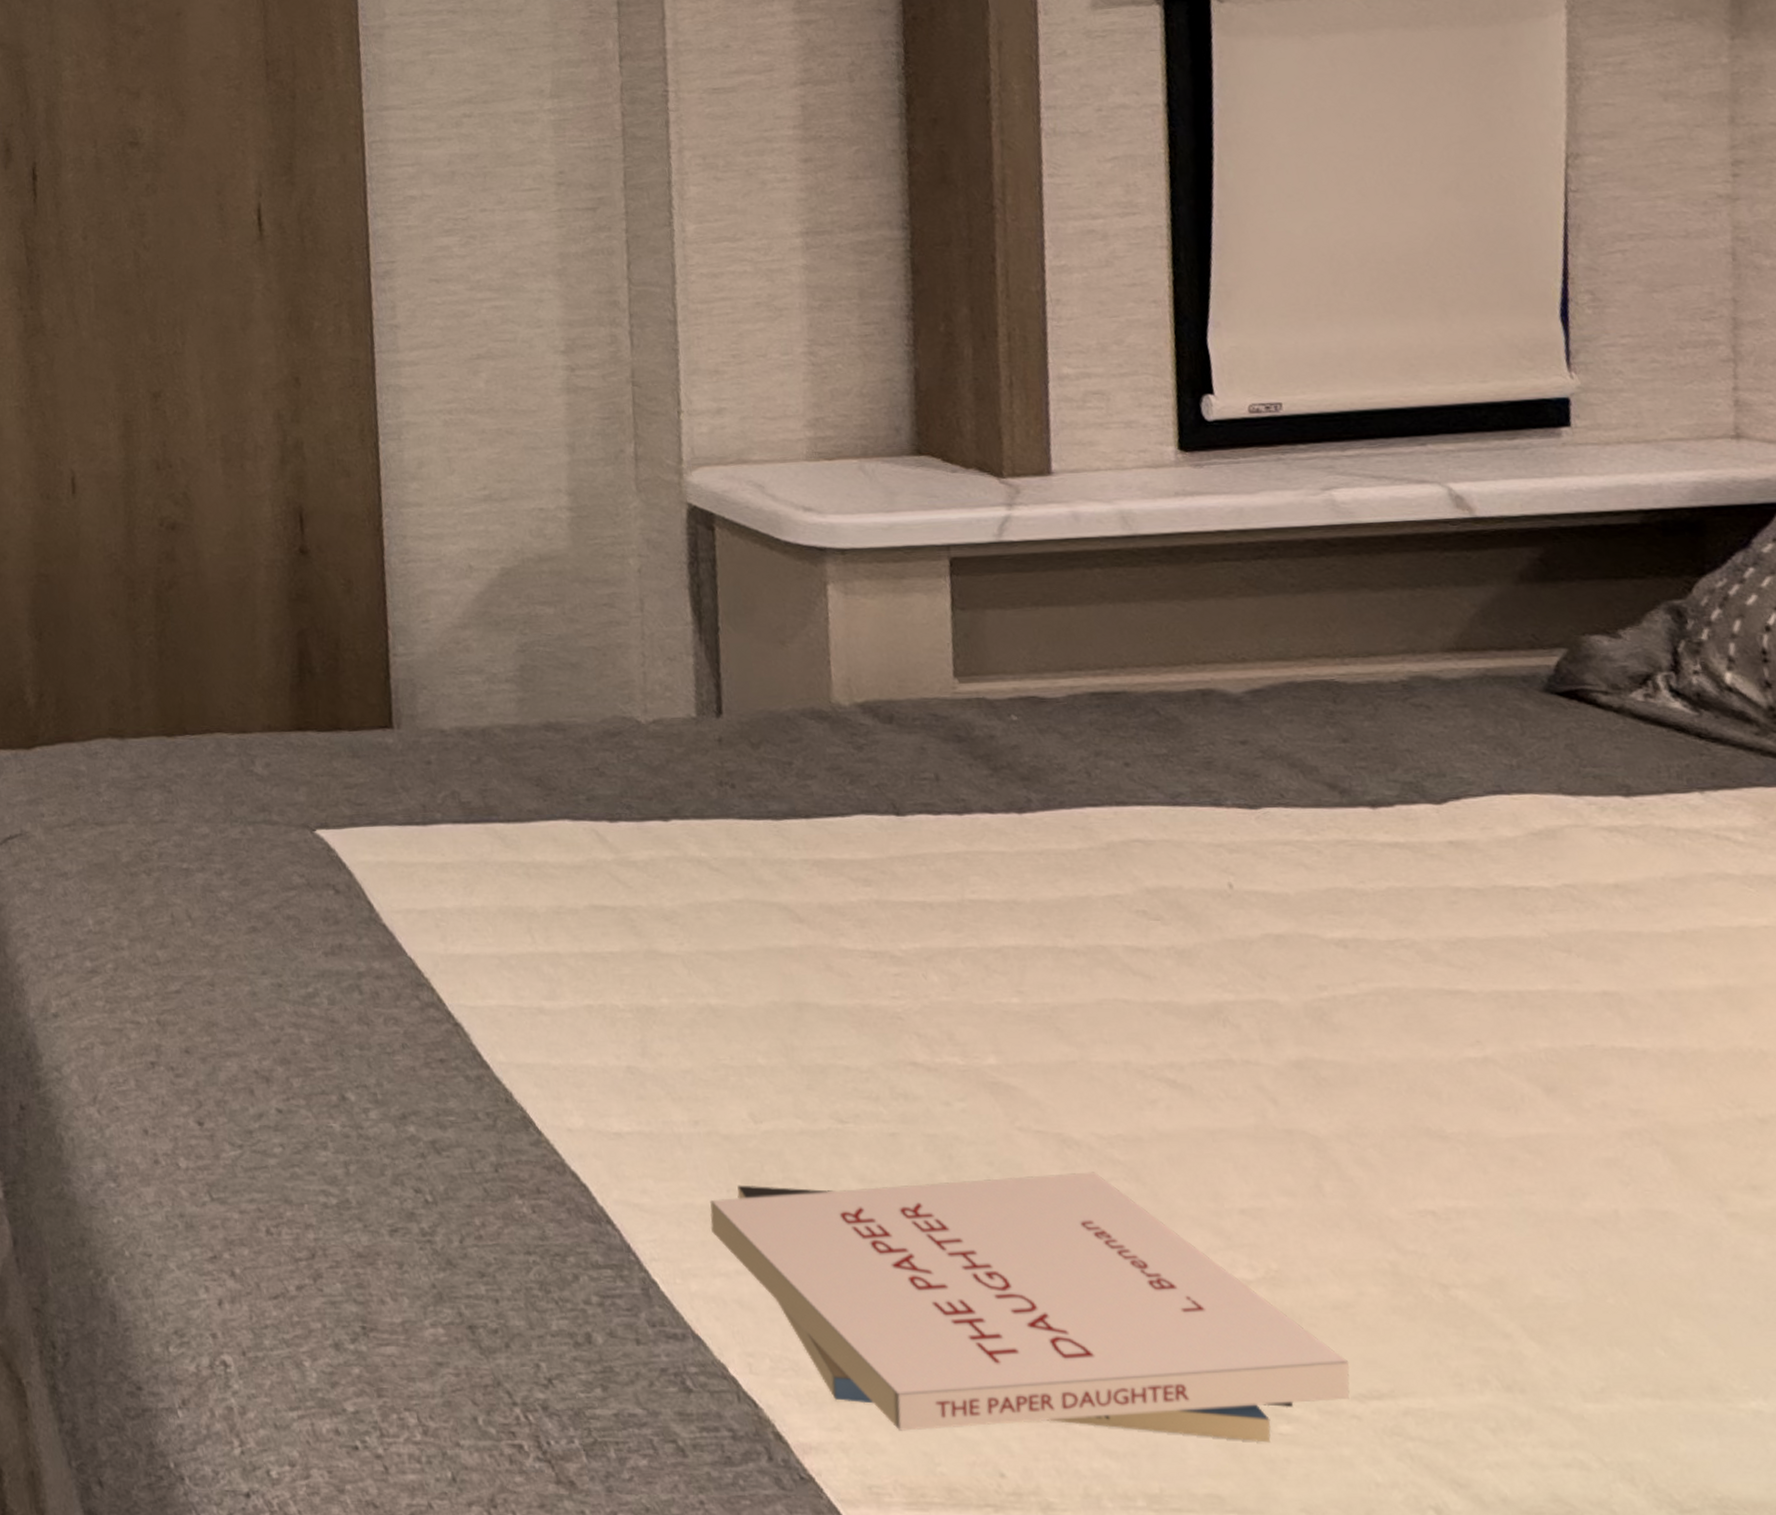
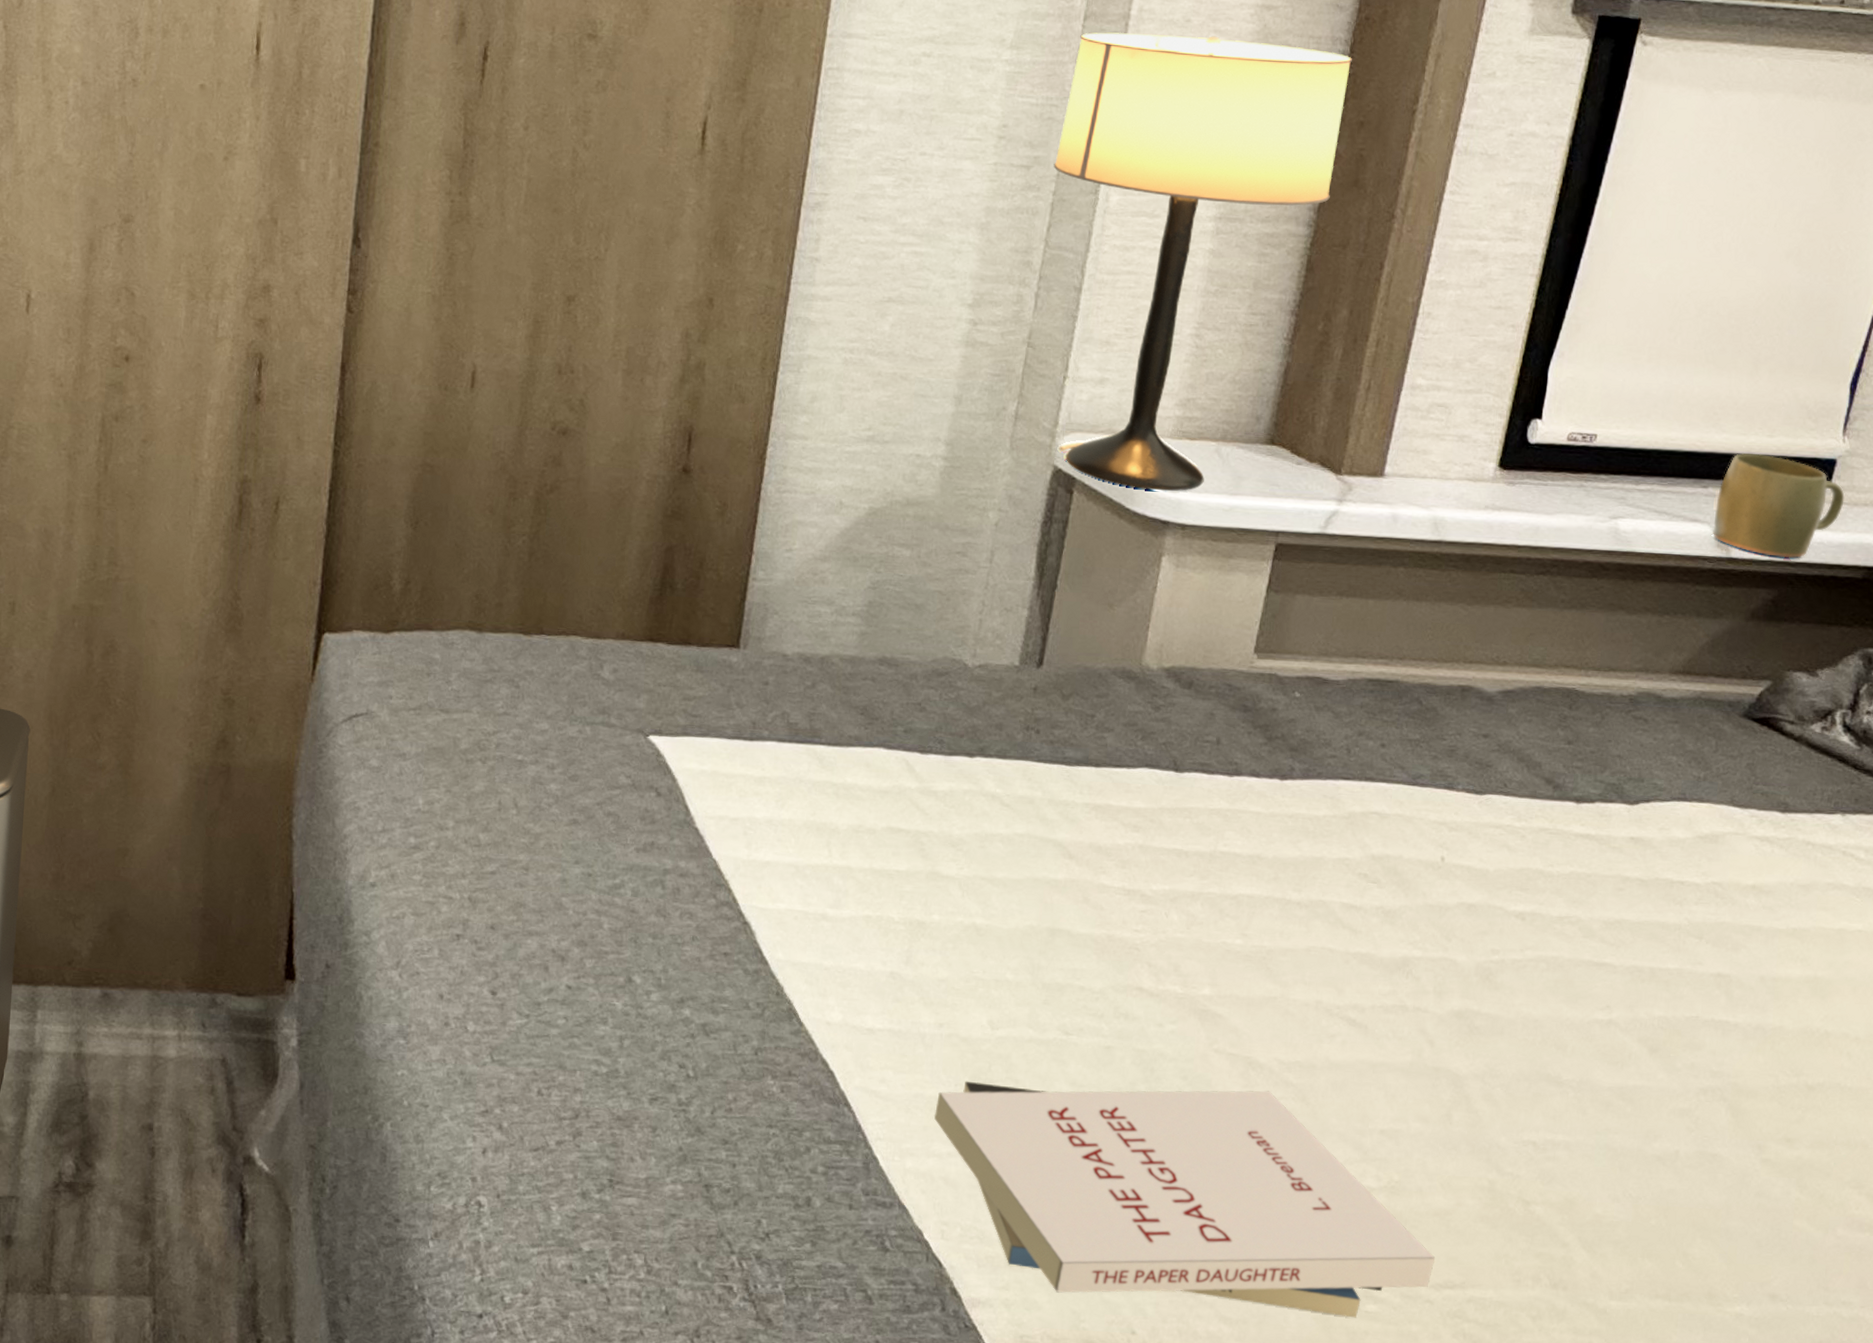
table lamp: none [619,55,920,517] -> present [1053,32,1352,492]
mug: none [1440,402,1593,511] -> present [1712,453,1845,559]

